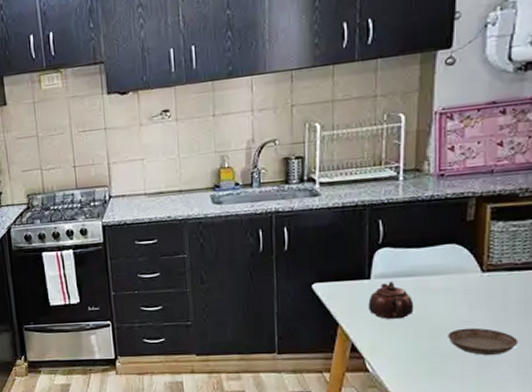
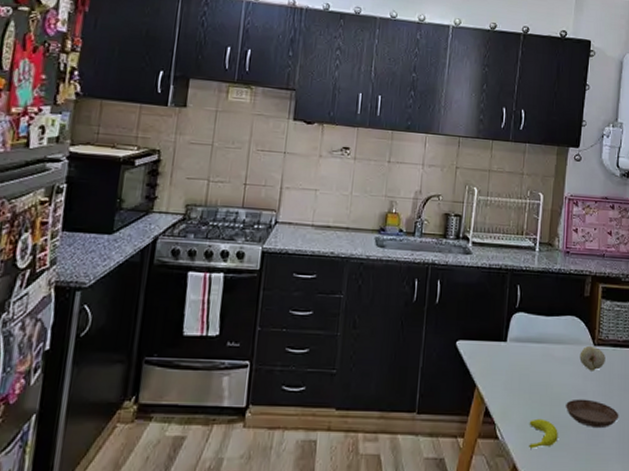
teapot: present [368,281,414,320] -> none [503,345,541,385]
banana: none [403,350,440,379] -> present [529,418,558,449]
fruit: none [463,272,498,299] -> present [579,345,605,371]

